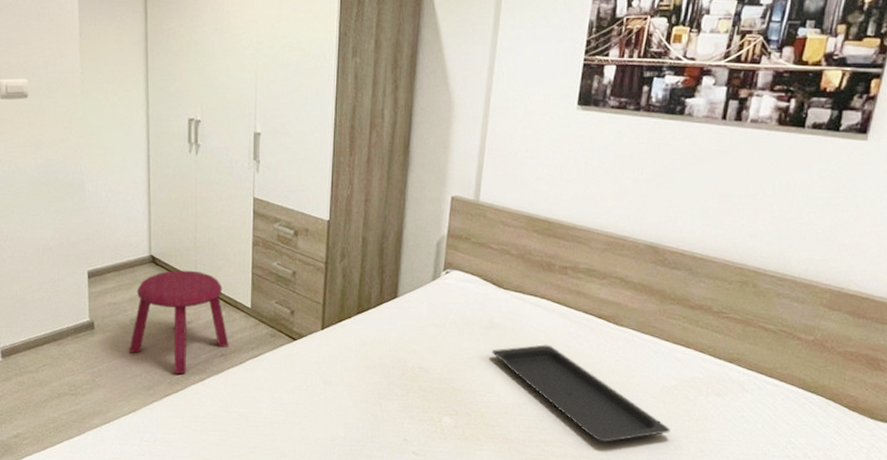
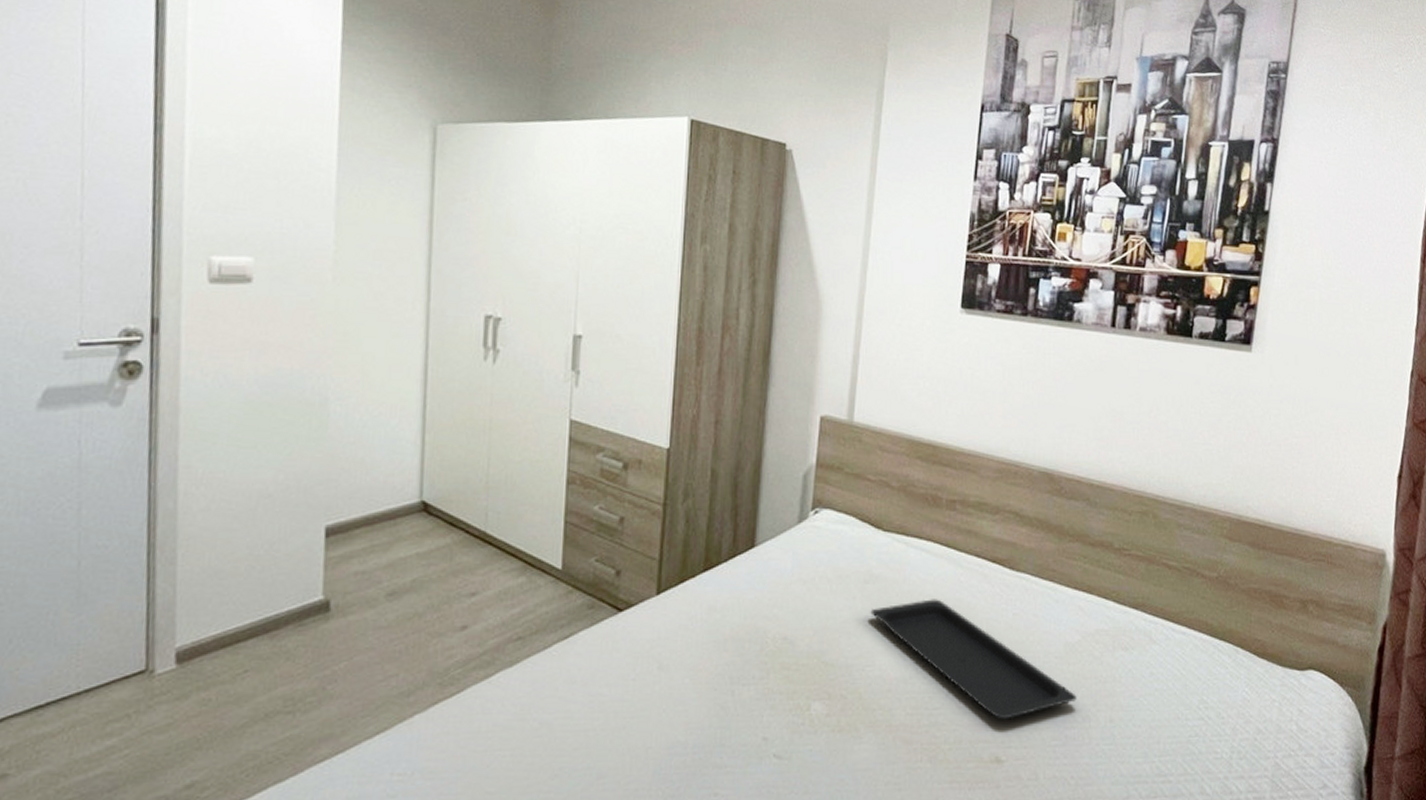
stool: present [129,270,229,375] -> none [381,520,529,671]

